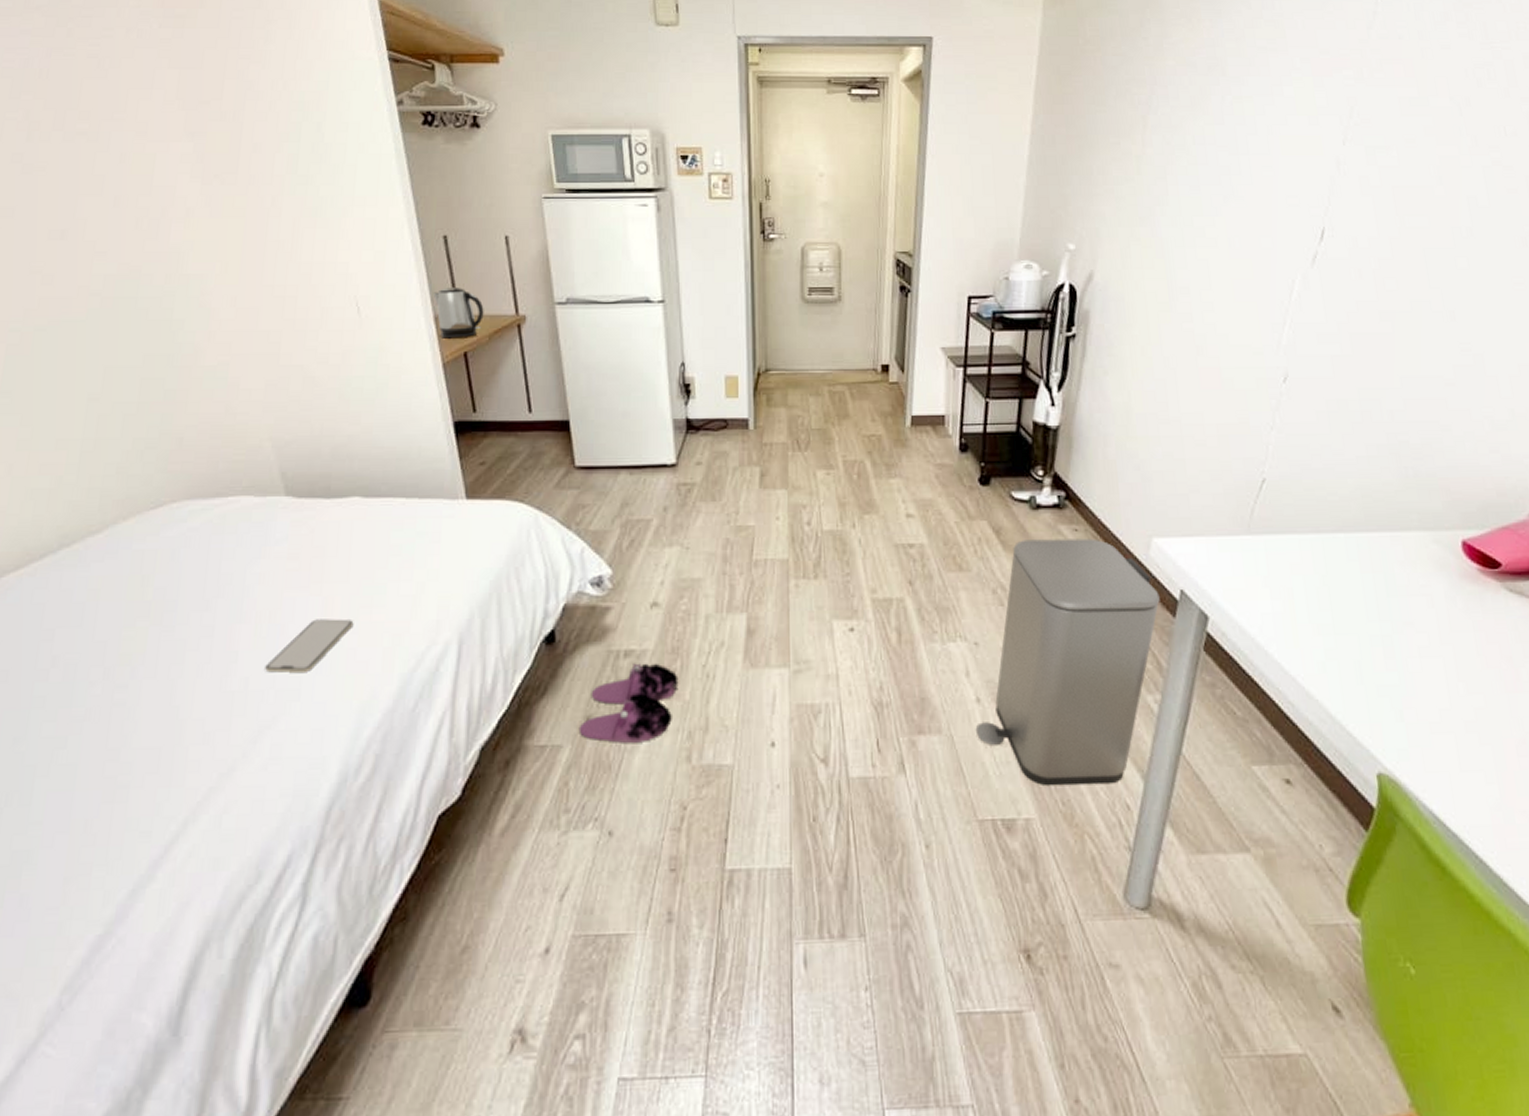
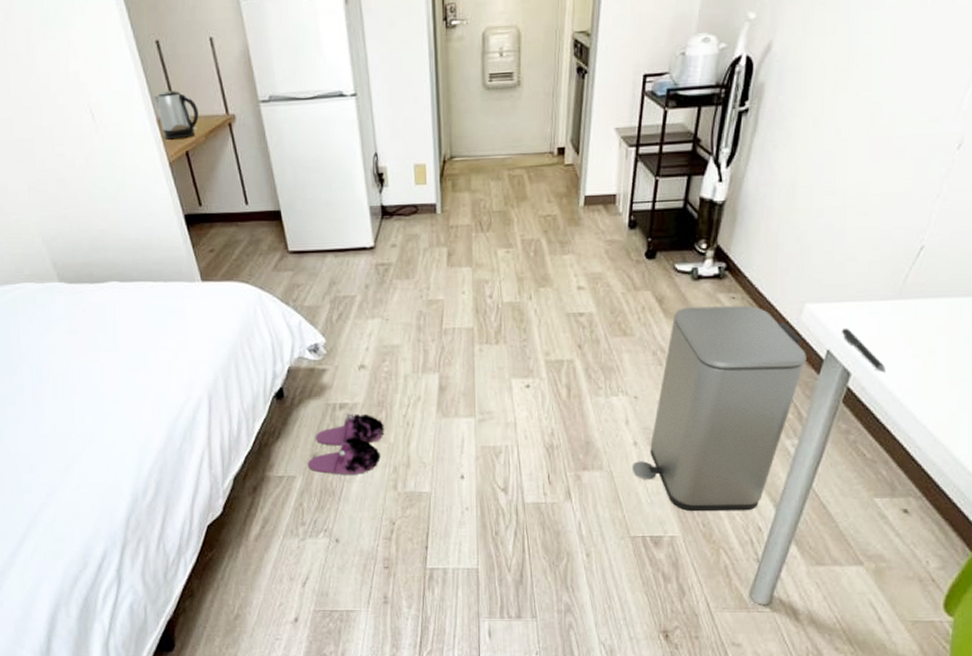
smartphone: present [265,619,354,673] -> none [66,380,127,421]
pen: none [1194,565,1246,616] -> present [842,328,887,373]

